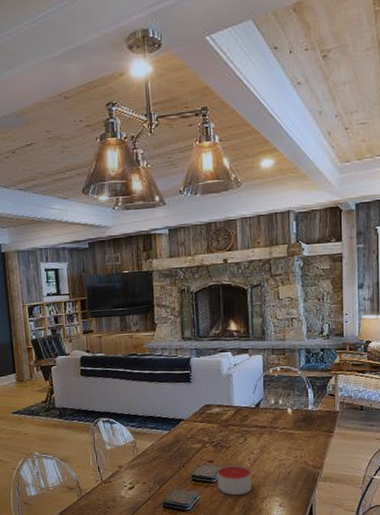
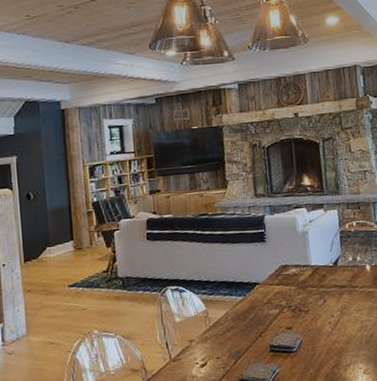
candle: present [217,464,252,496] -> none [296,330,334,365]

